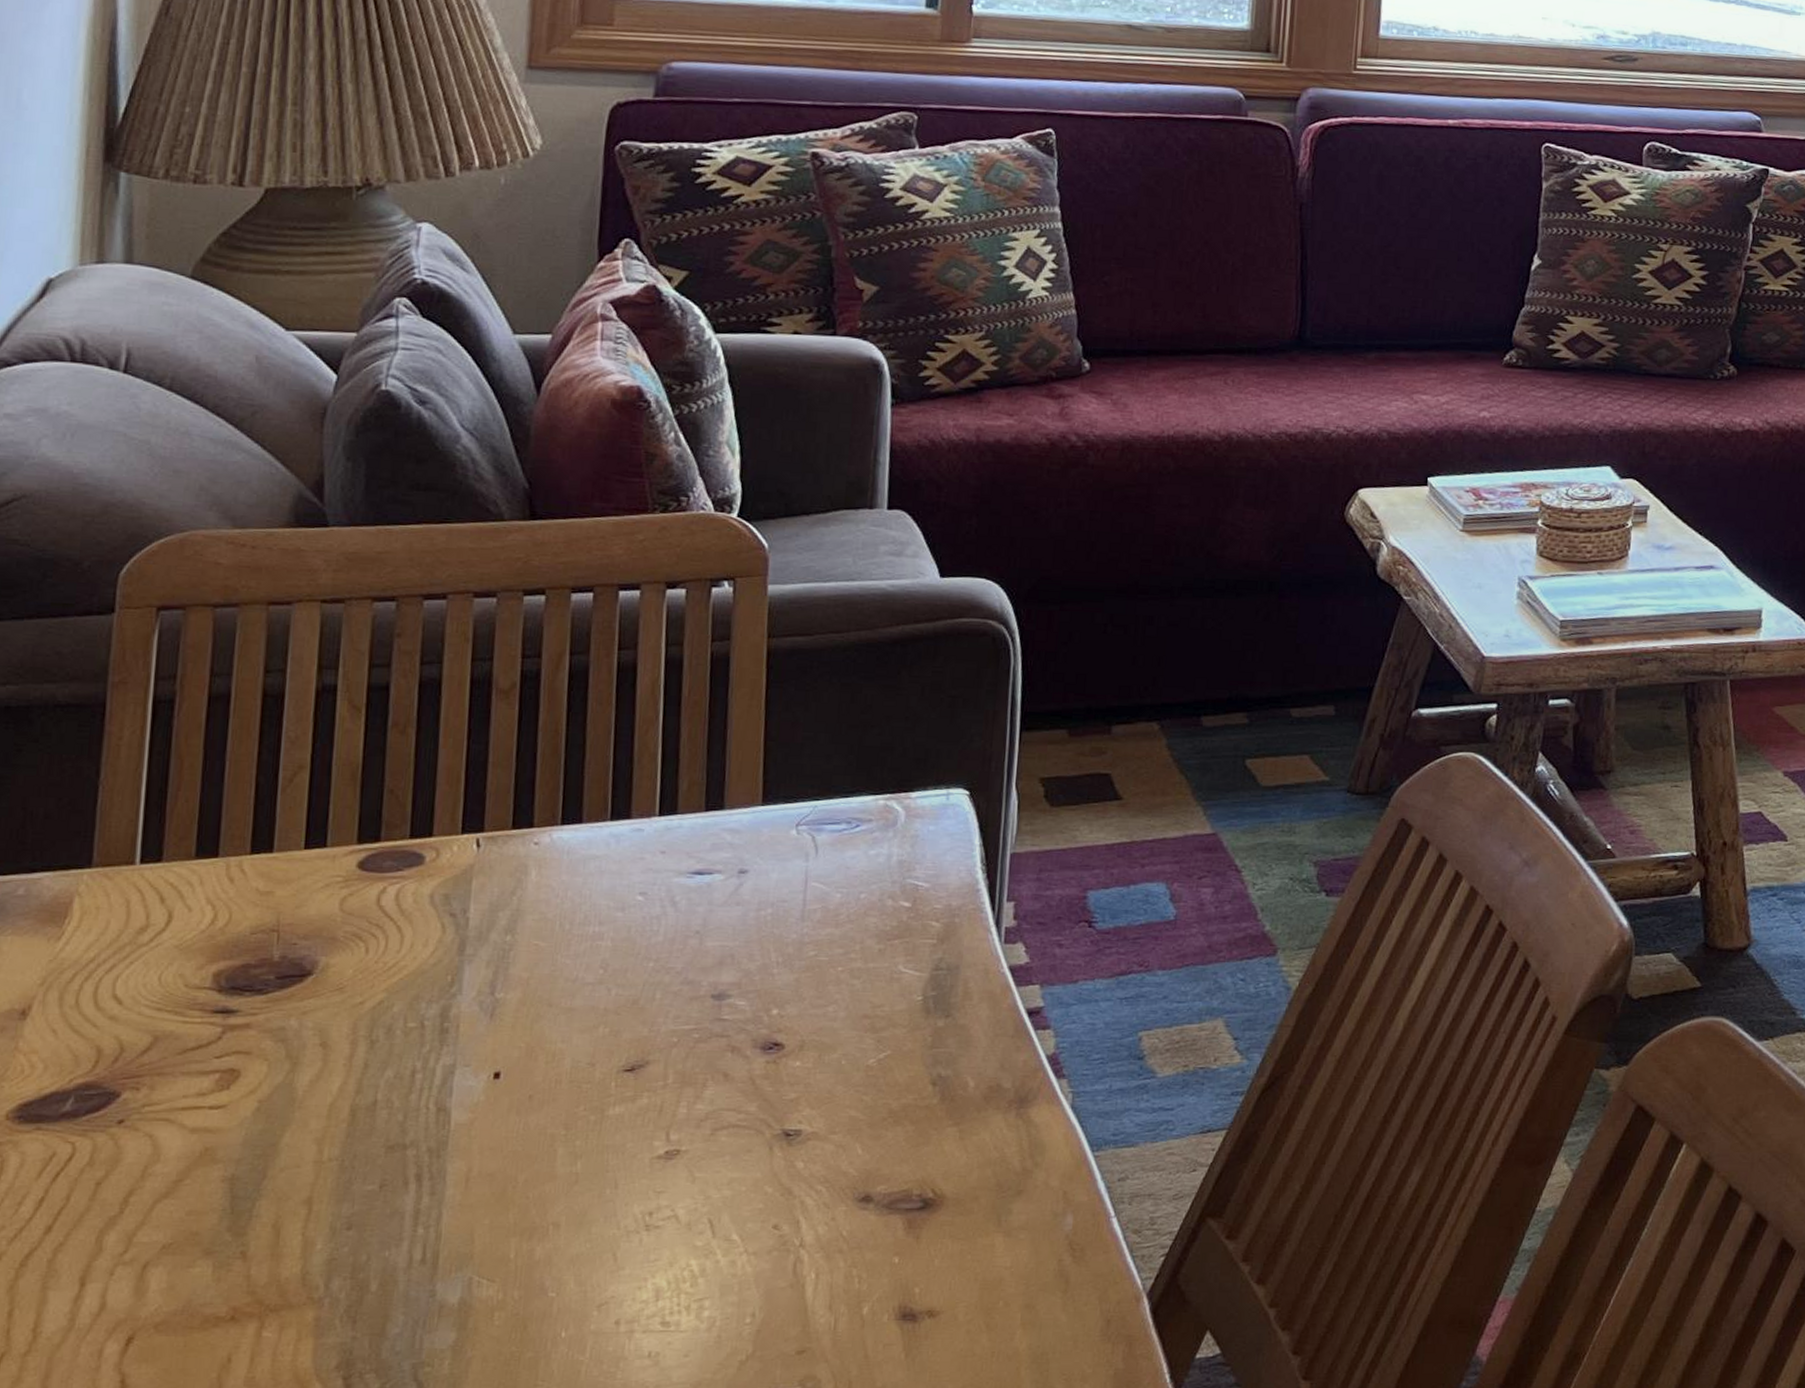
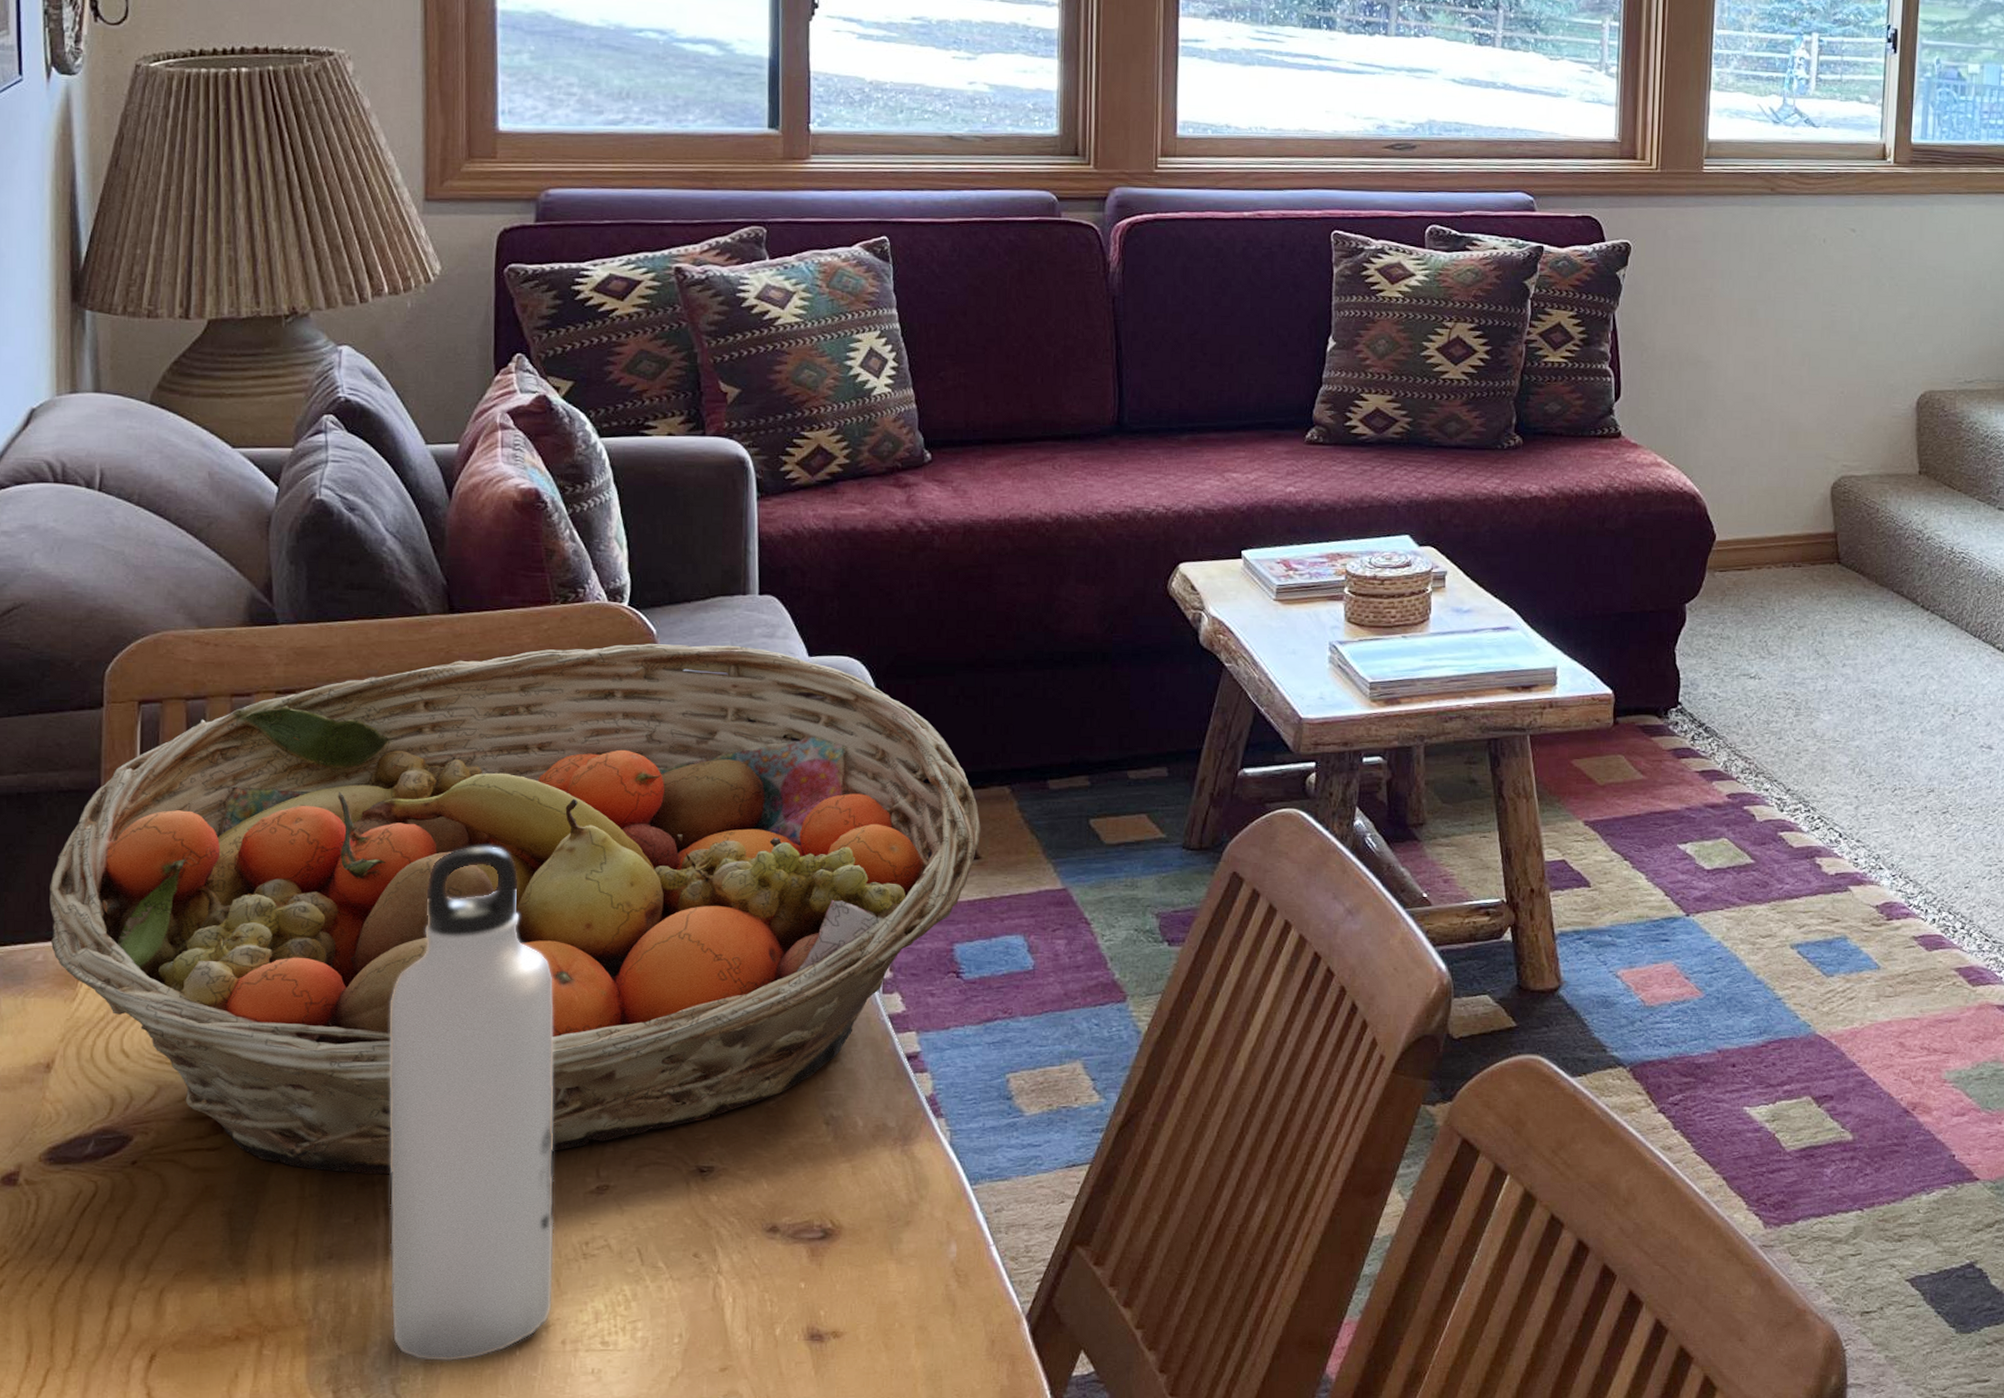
fruit basket: none [34,558,1125,1137] -> present [49,644,981,1175]
water bottle: none [416,776,627,1345] -> present [389,846,555,1362]

